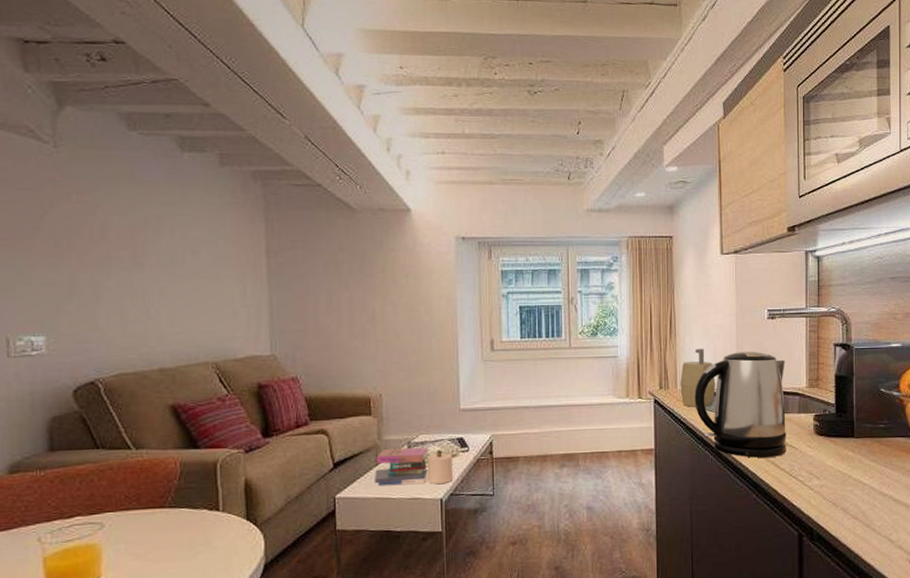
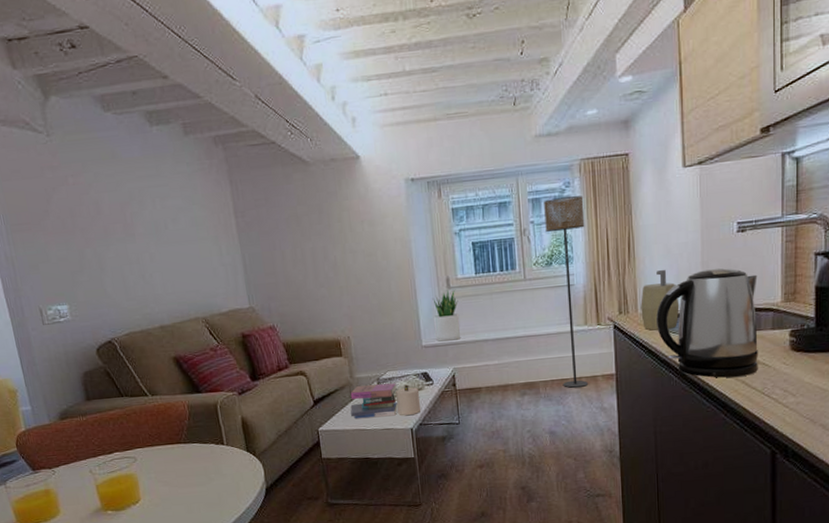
planter: none [474,352,502,406] -> present [432,289,461,342]
floor lamp: none [592,271,630,462] -> present [544,196,588,388]

